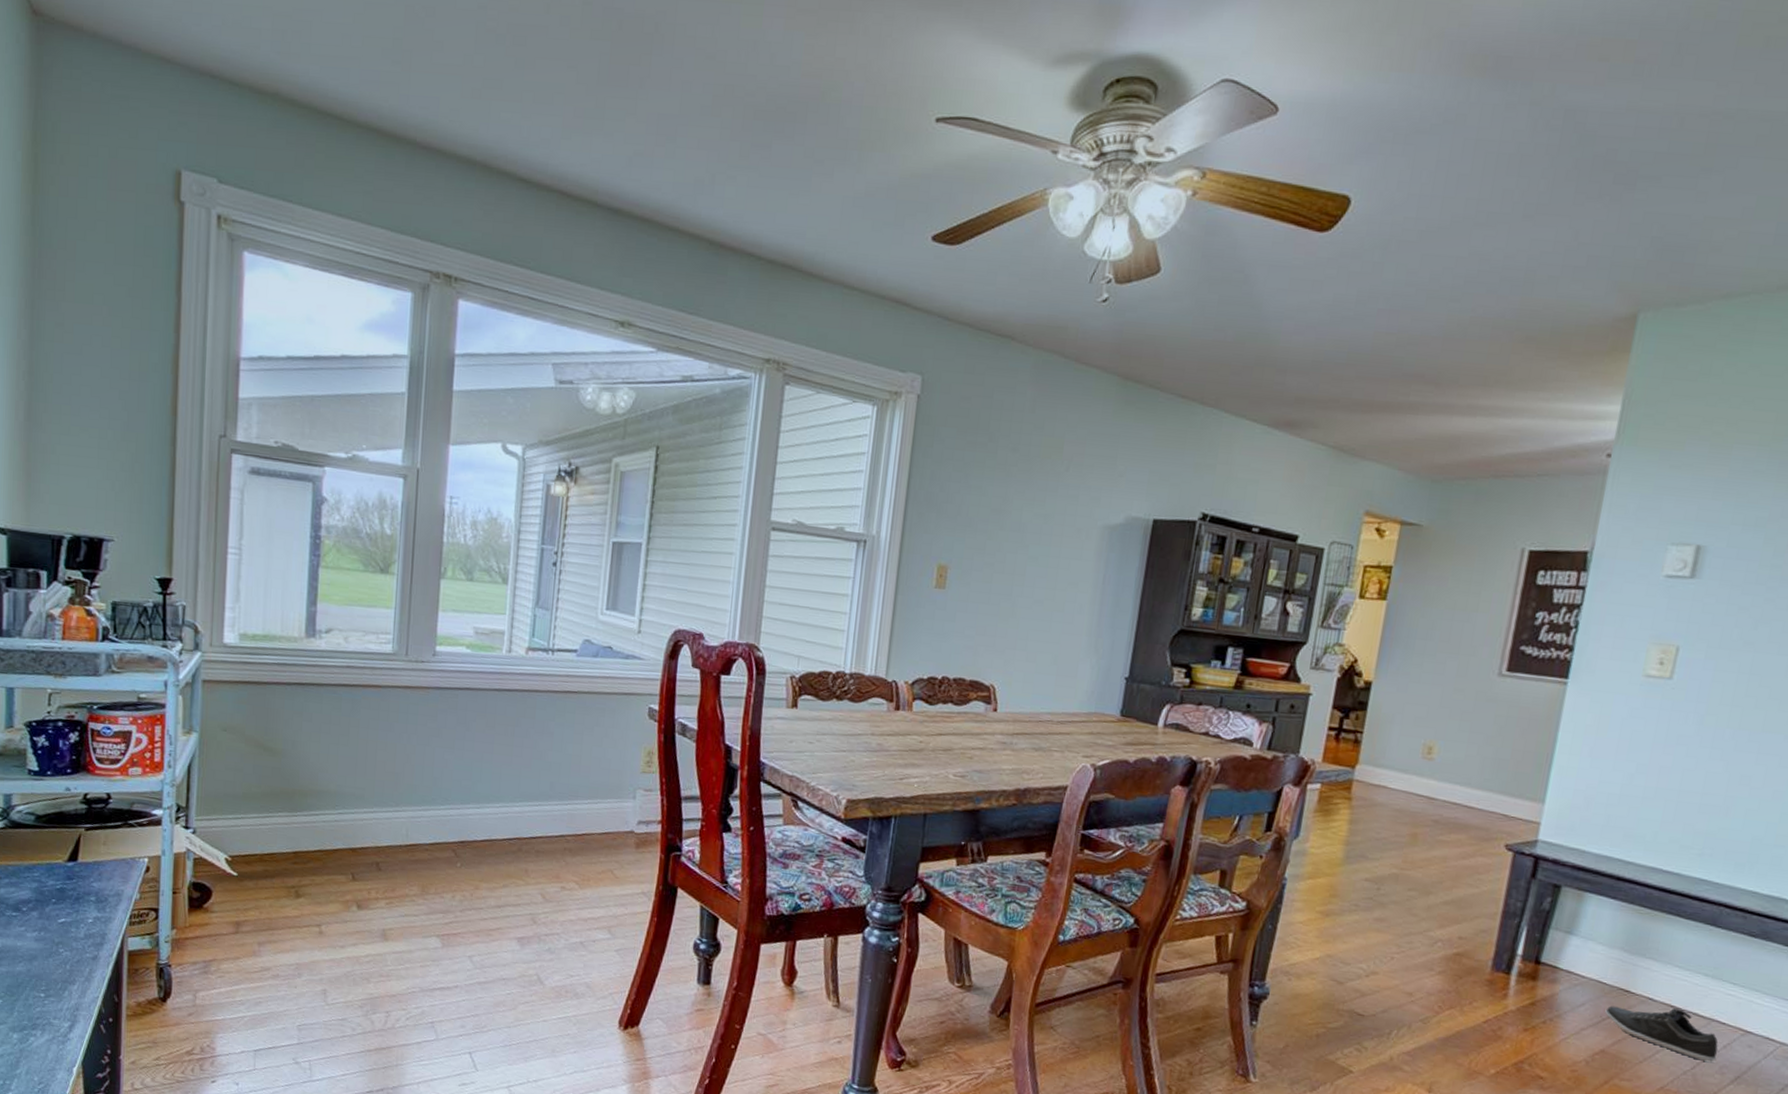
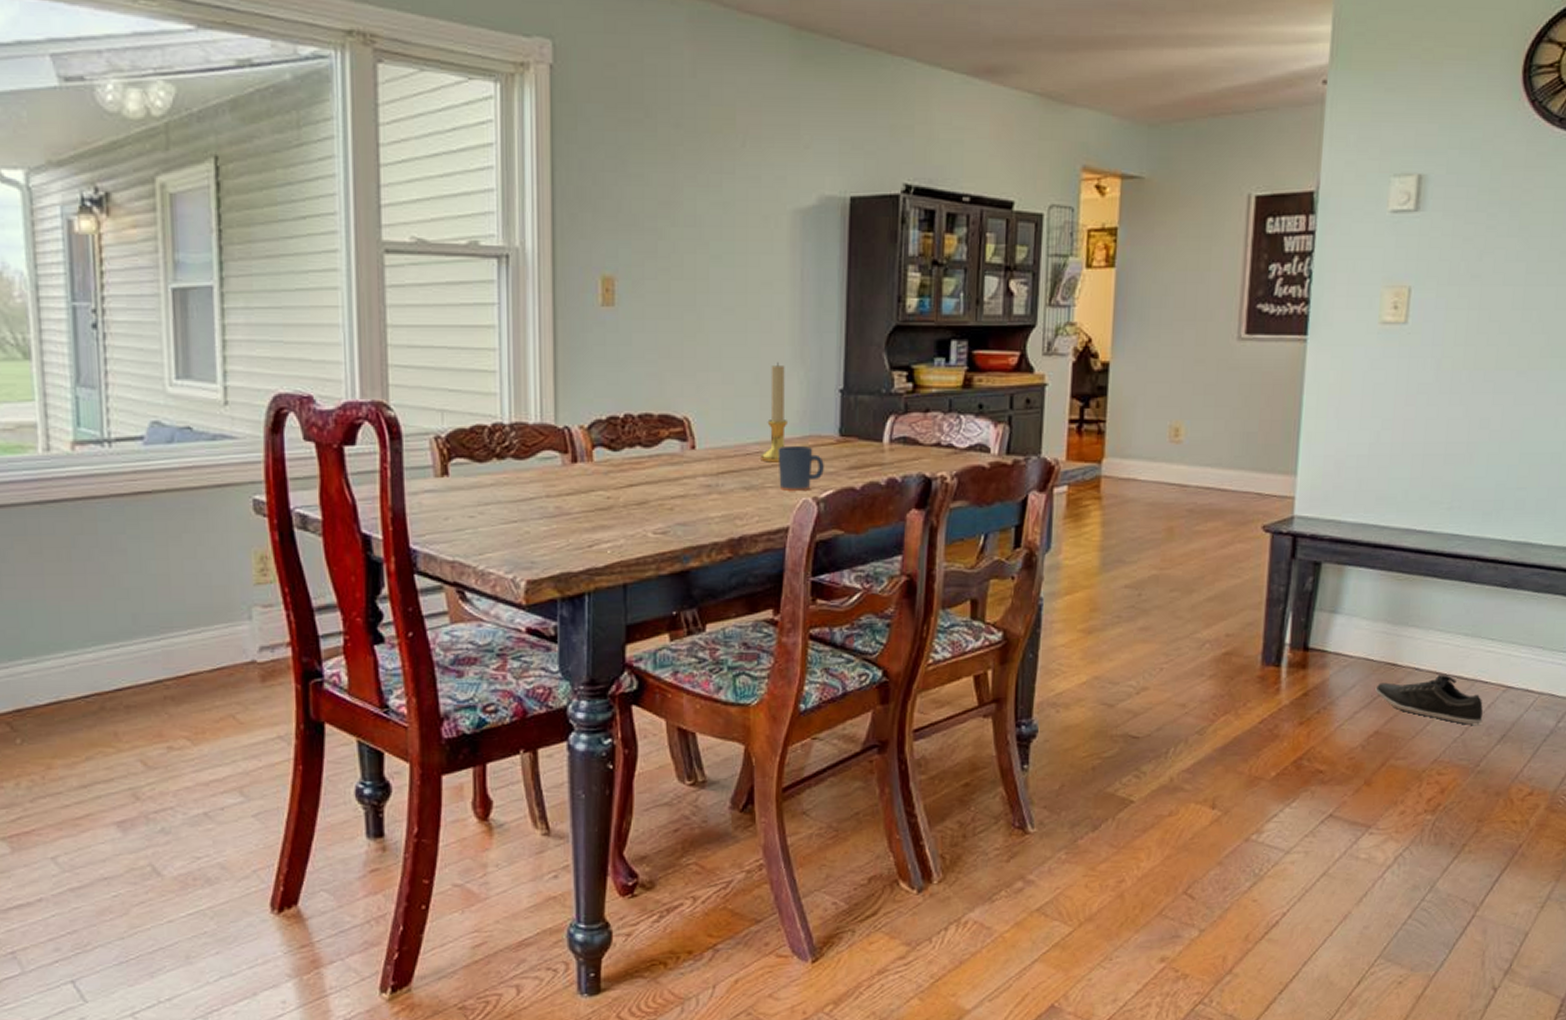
candle holder: none [1050,649,1080,731] -> present [760,362,787,463]
mug: none [1063,718,1104,758] -> present [778,445,824,491]

